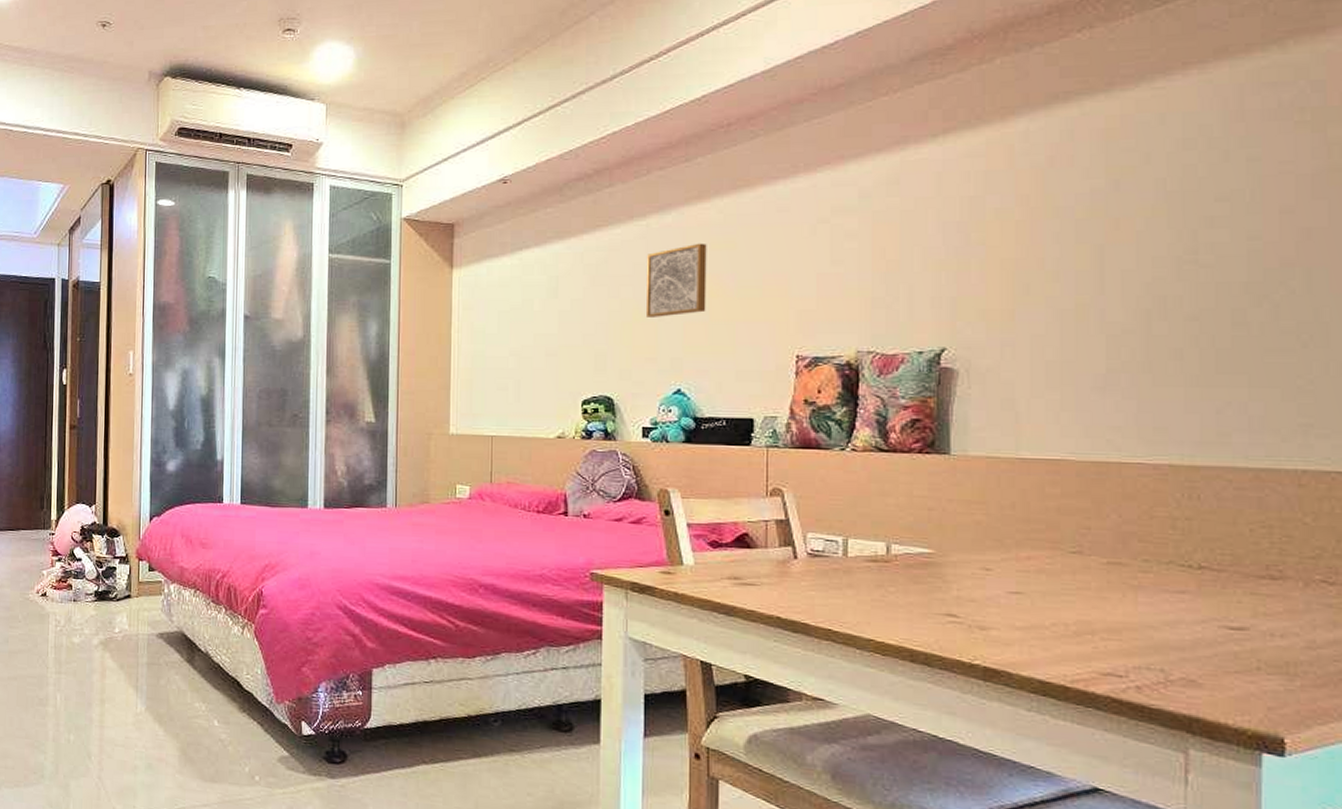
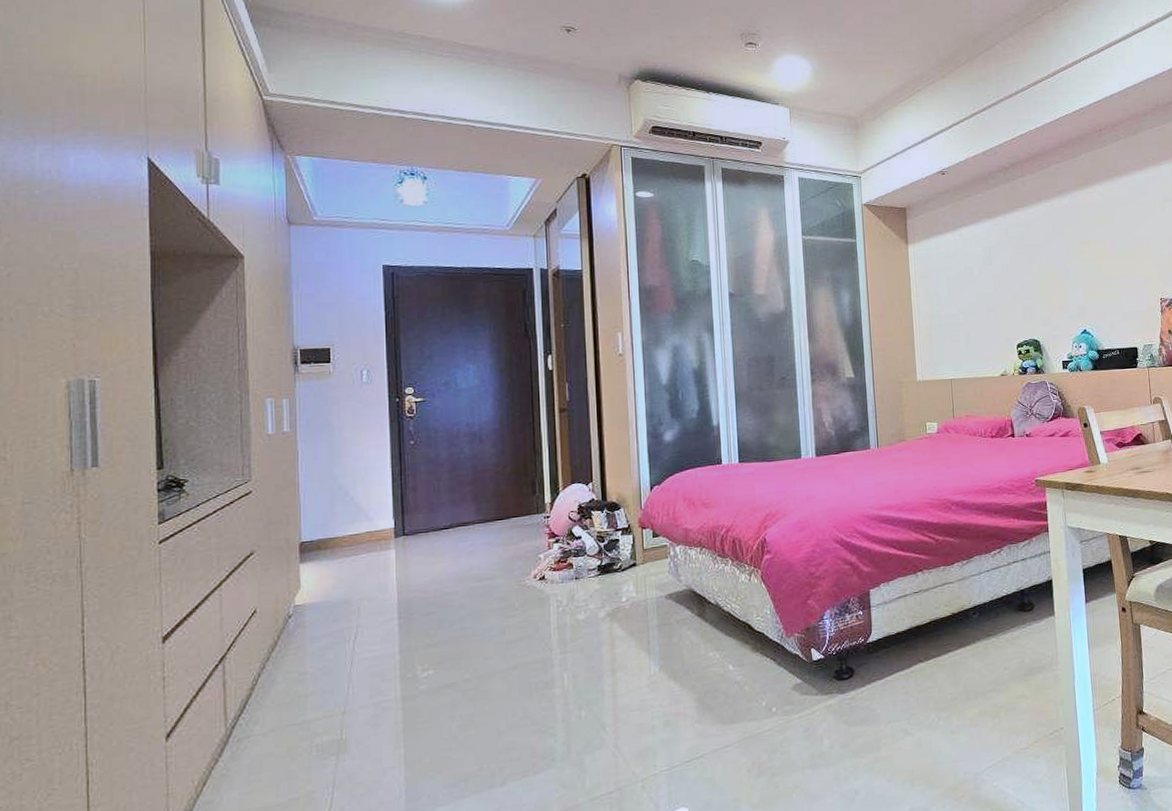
wall art: present [645,243,707,317] -> none [1054,218,1098,276]

